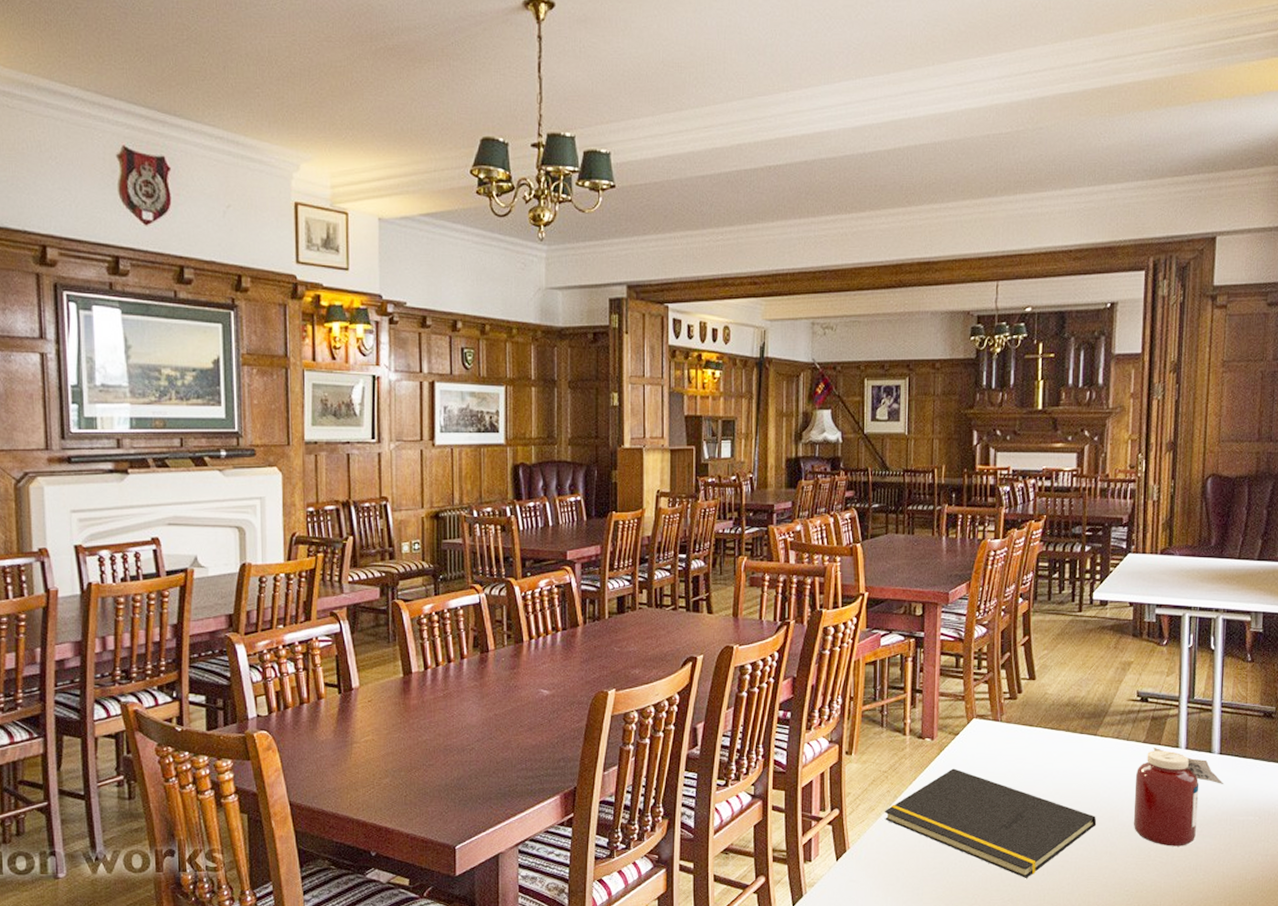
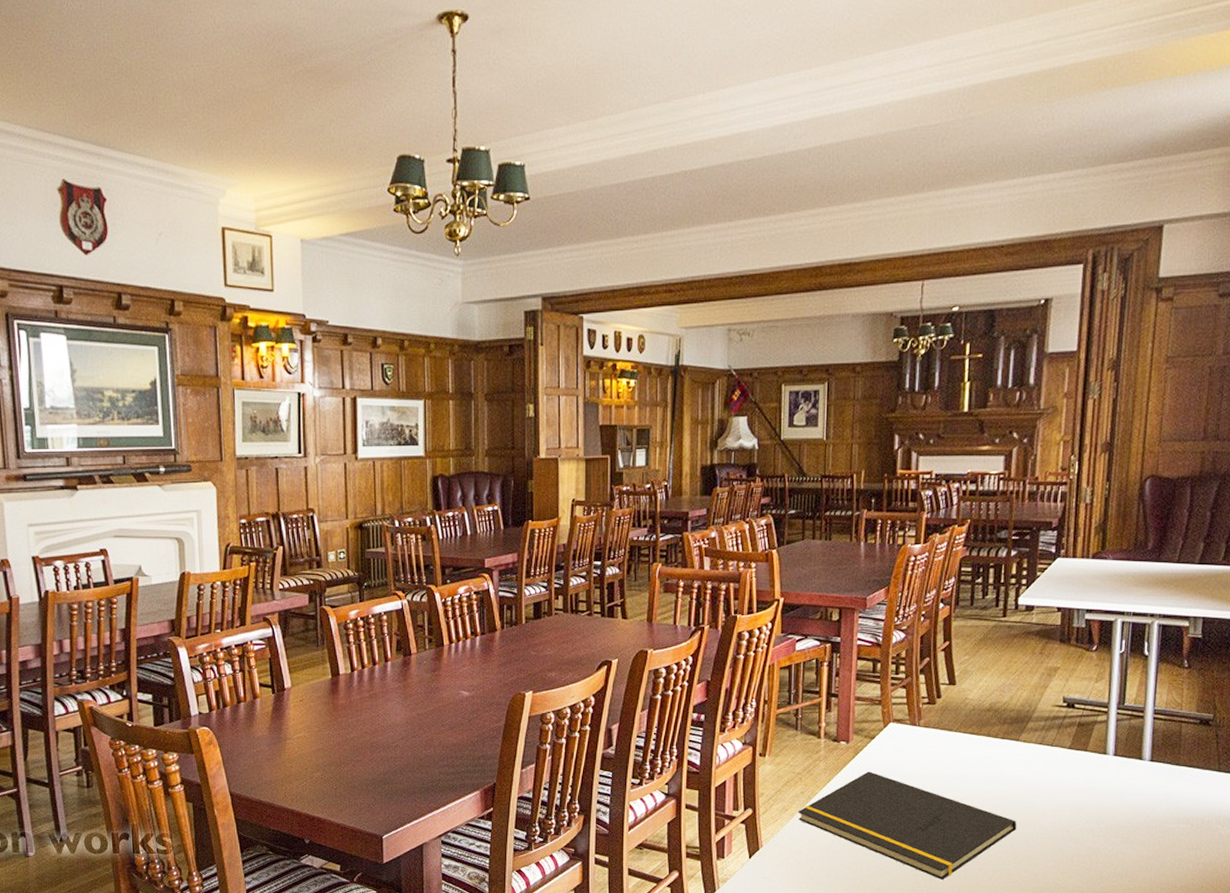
jar: present [1133,747,1225,846] -> none [1055,753,1155,852]

